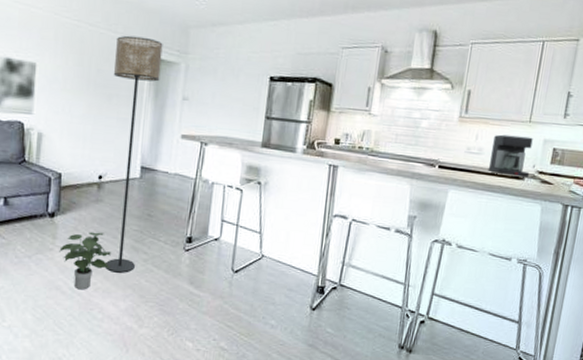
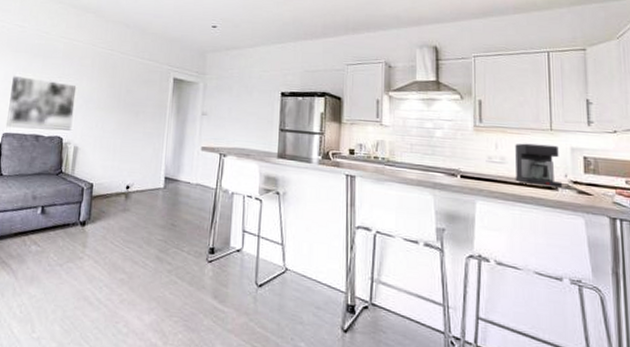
potted plant: present [59,231,111,290] -> none [88,240,137,301]
floor lamp: present [105,35,163,273] -> none [131,60,184,284]

